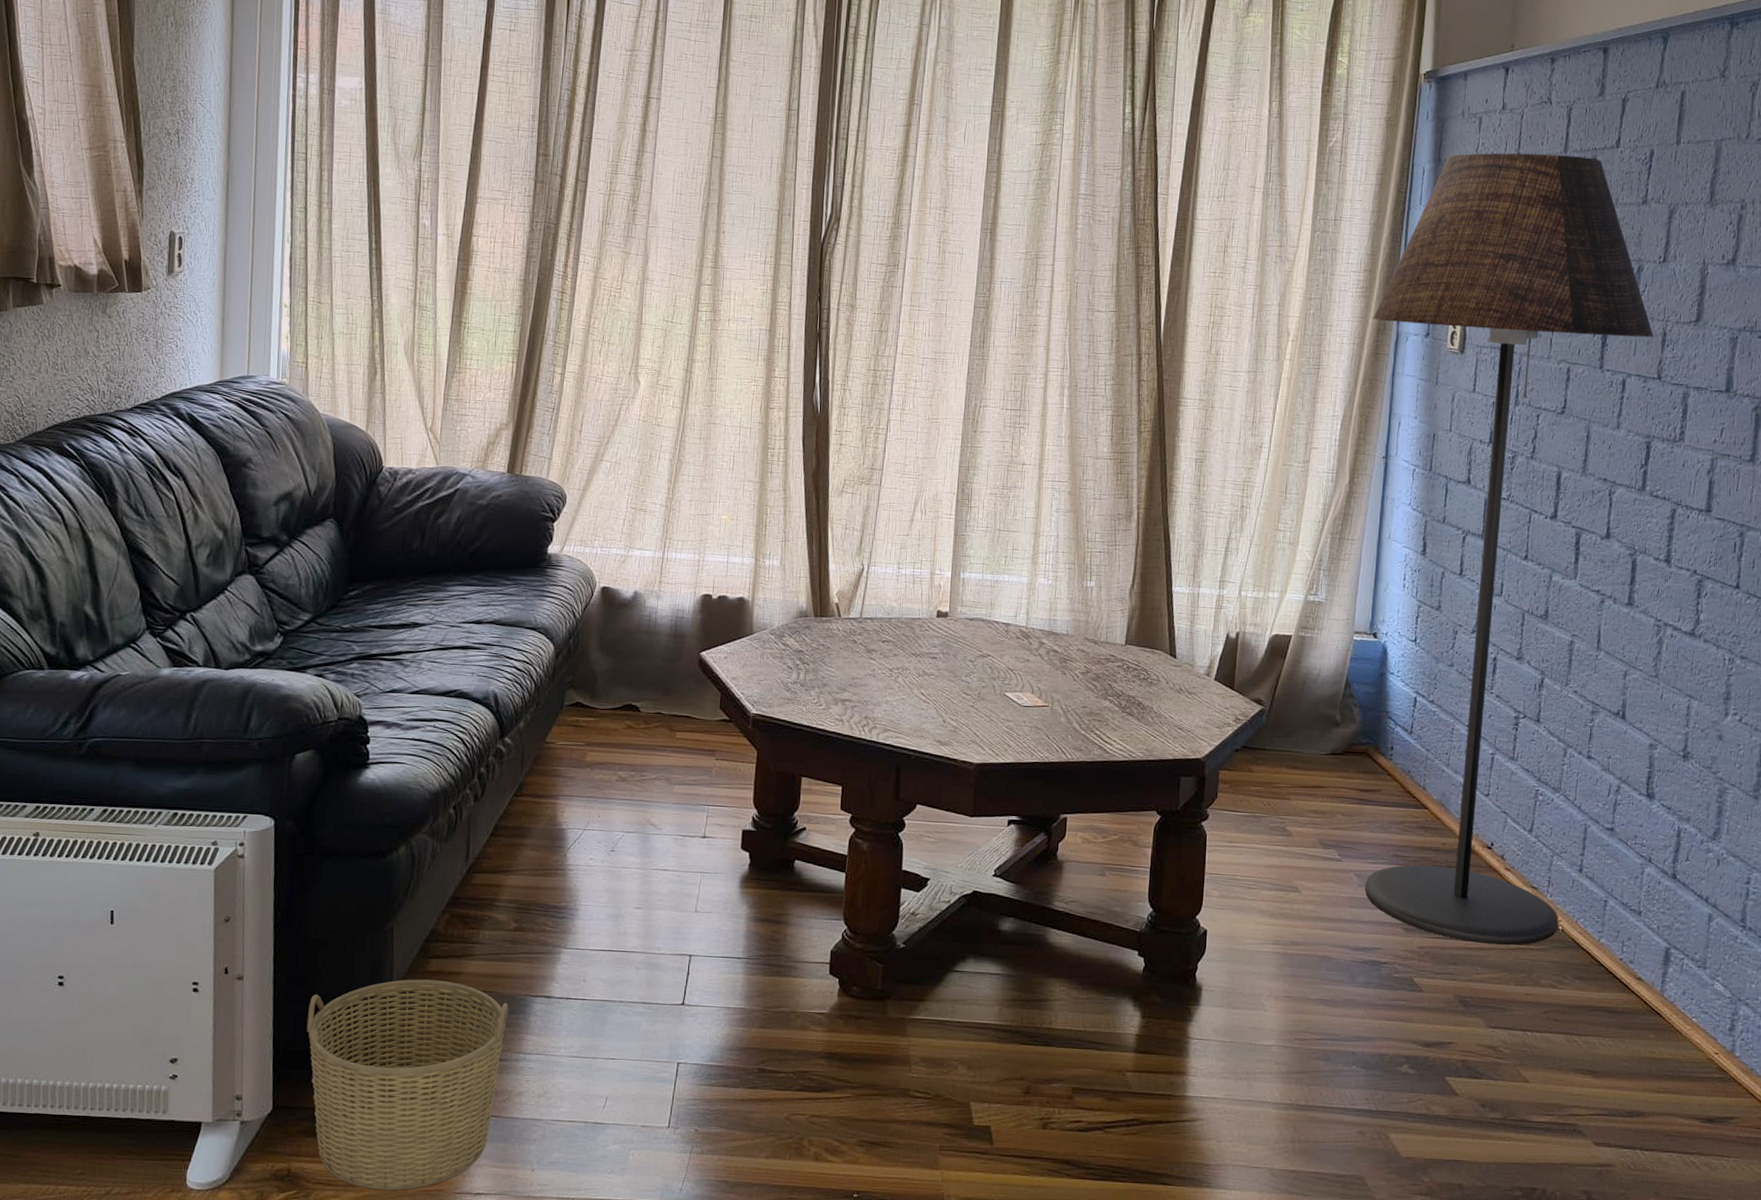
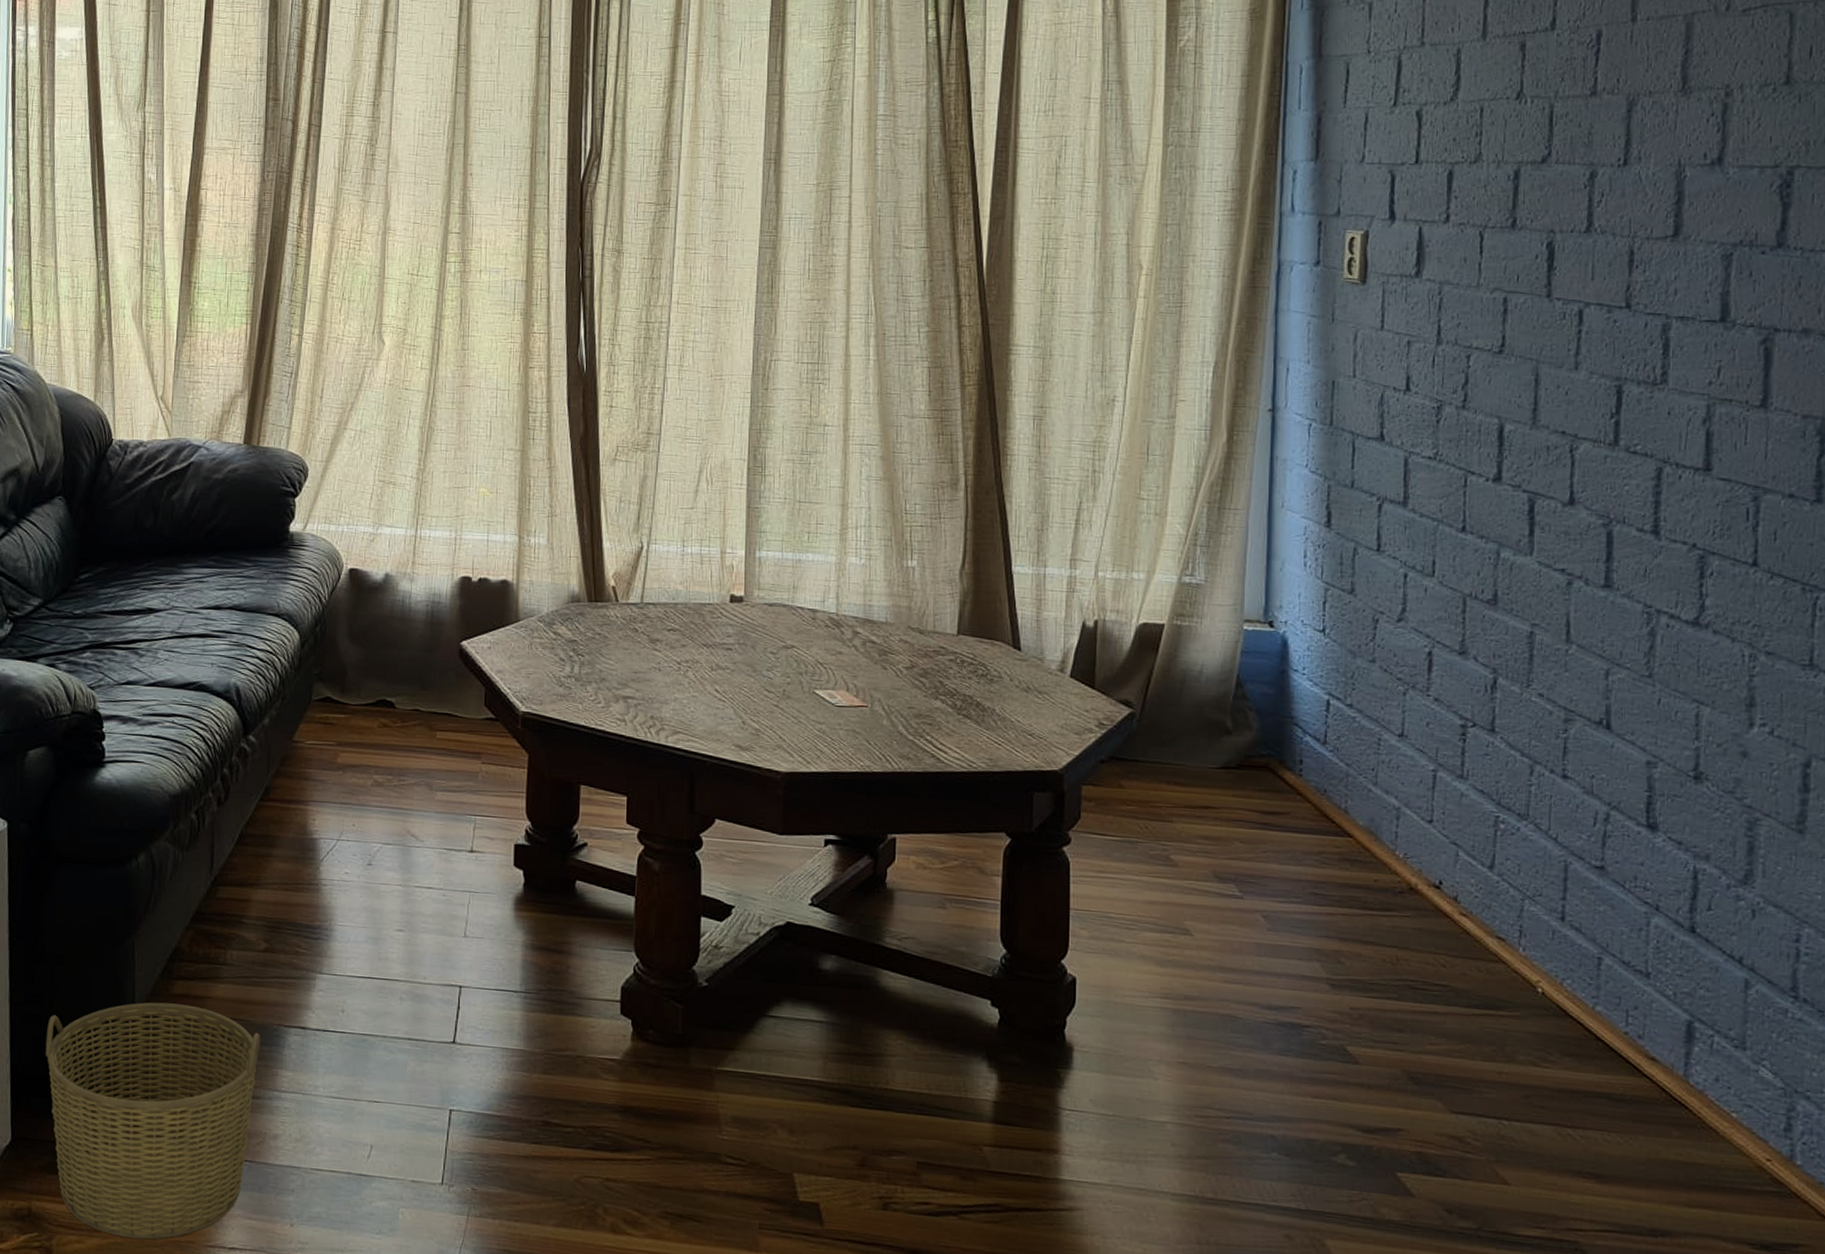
floor lamp: present [1364,153,1654,945] -> none [1247,42,1618,1010]

